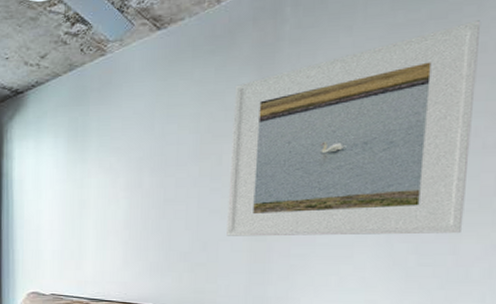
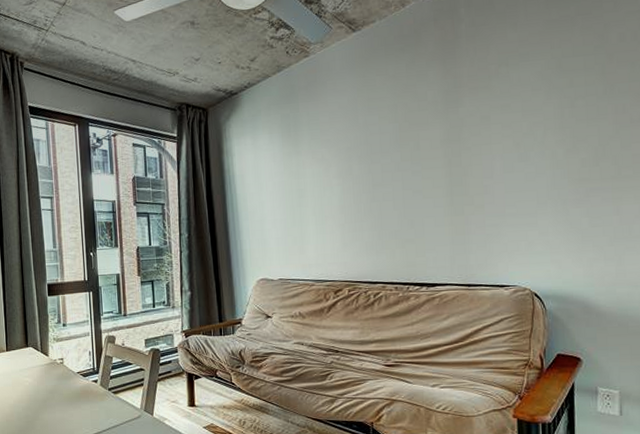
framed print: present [227,20,482,237] -> none [424,15,623,213]

